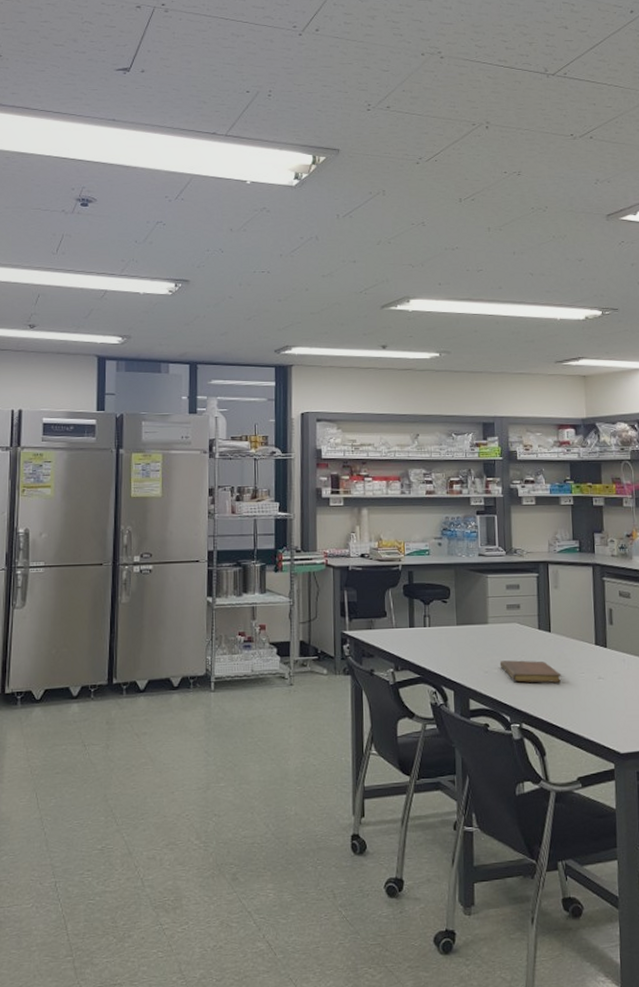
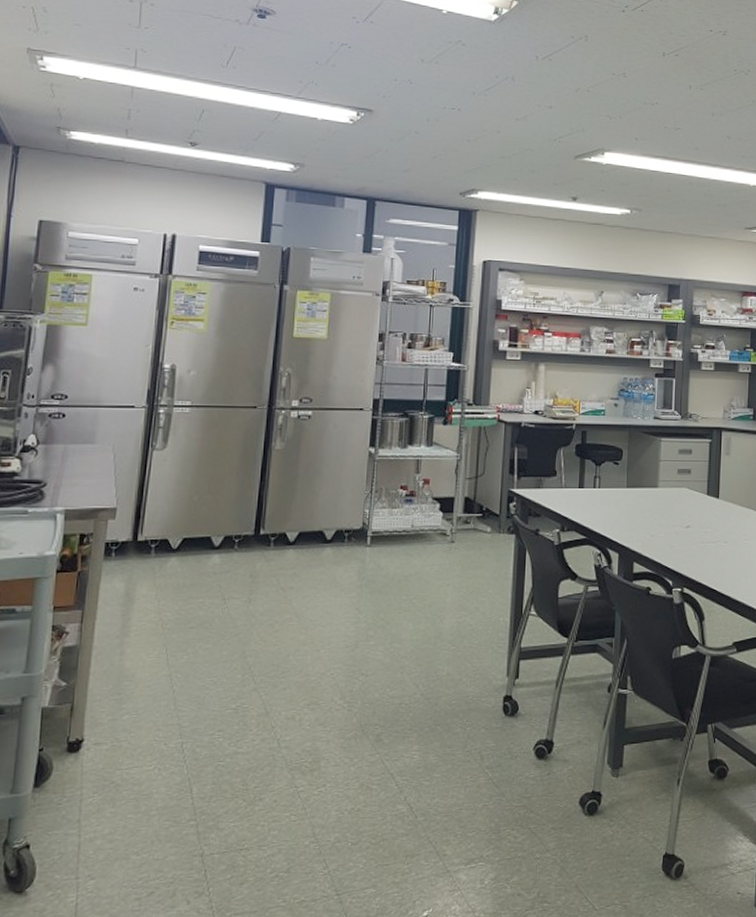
notebook: present [499,660,562,683] -> none [666,525,726,548]

